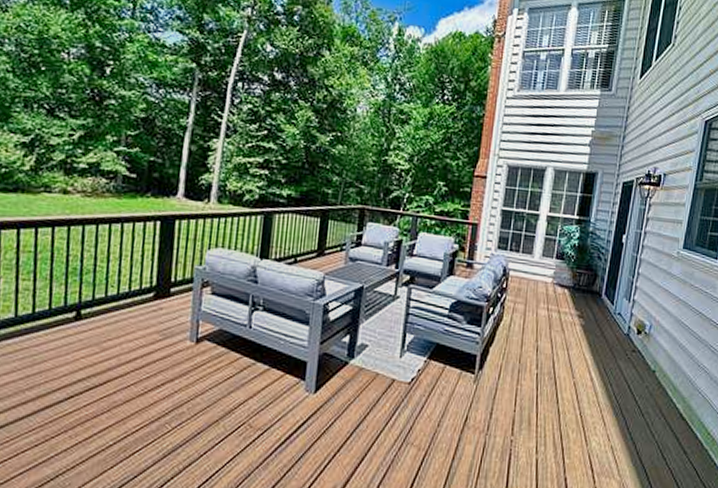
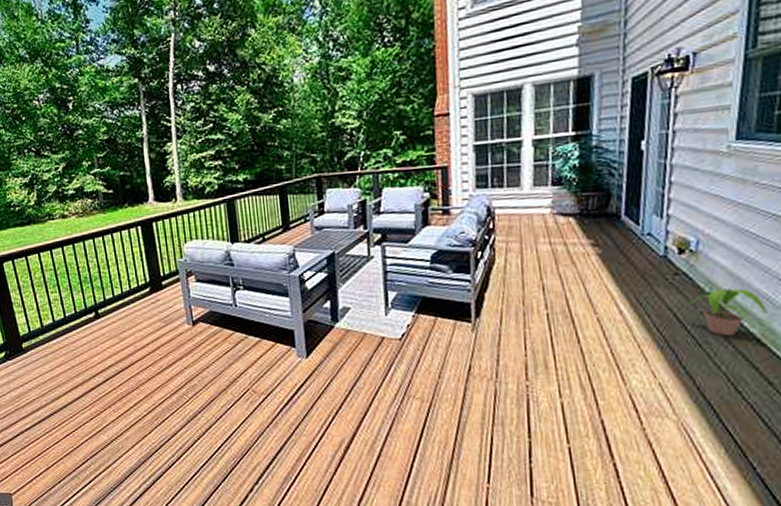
potted plant: none [638,368,689,410] -> present [687,288,767,337]

